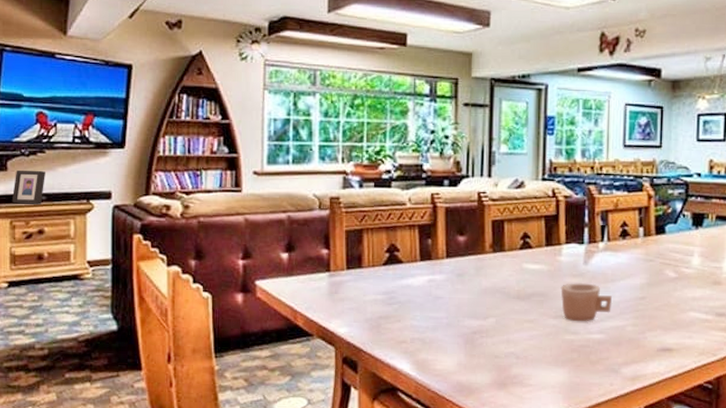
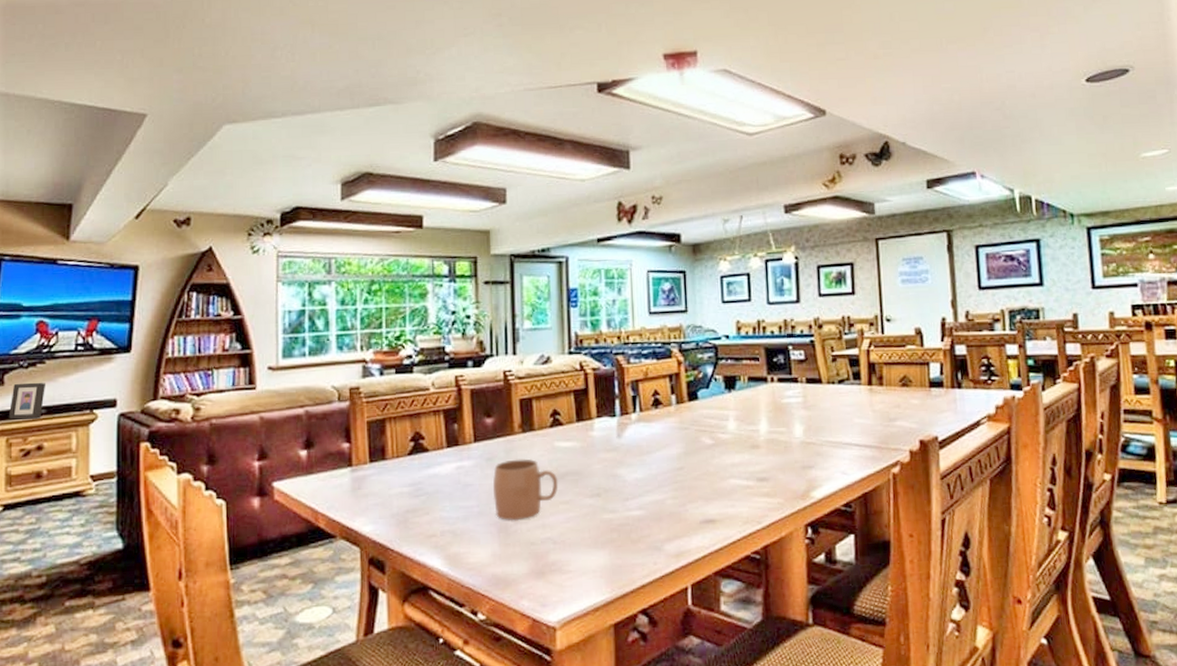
mug: none [461,277,525,335] -> present [492,458,559,521]
cup: present [560,283,612,322] -> none [595,457,649,499]

